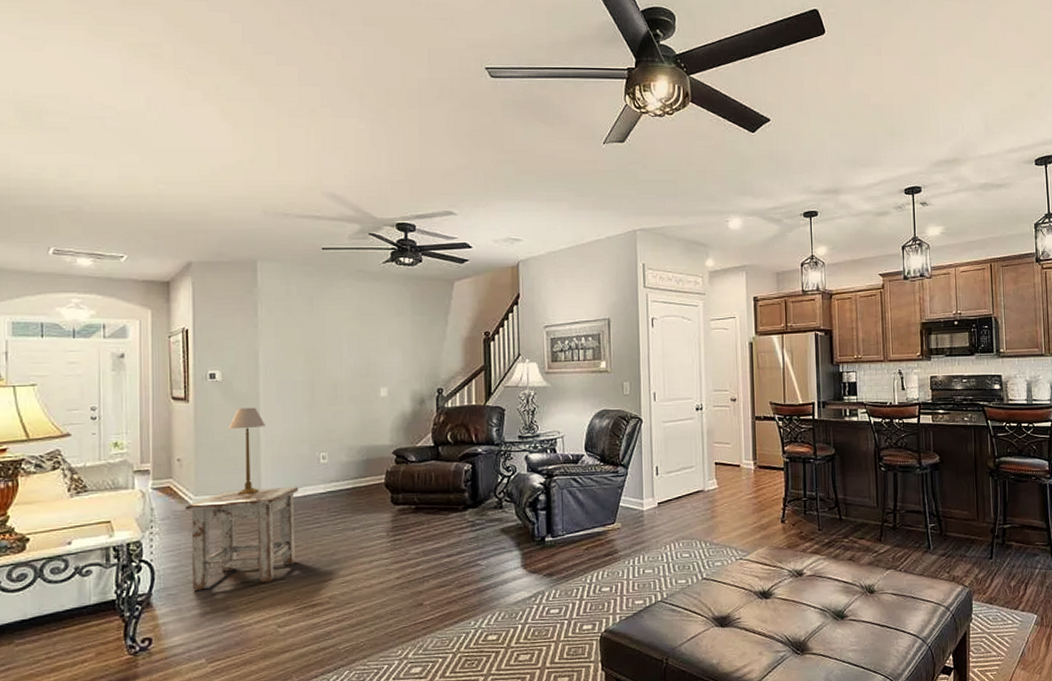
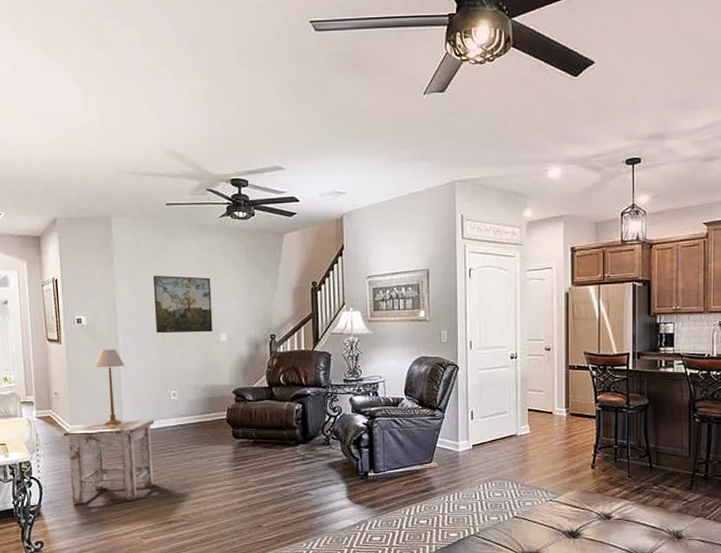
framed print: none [304,325,372,389] -> present [153,275,213,334]

